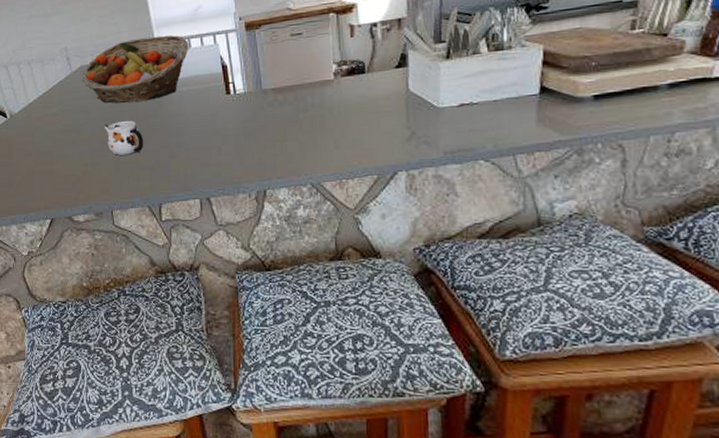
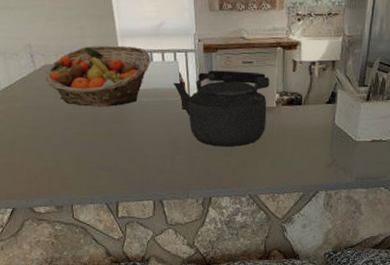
mug: present [105,120,144,155] -> none [67,122,105,155]
kettle: none [214,43,324,132] -> present [173,70,269,147]

